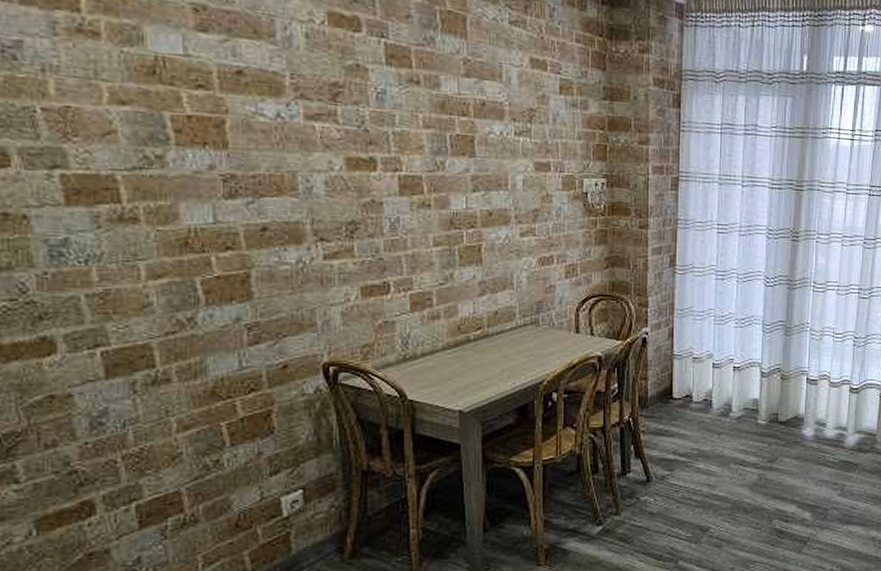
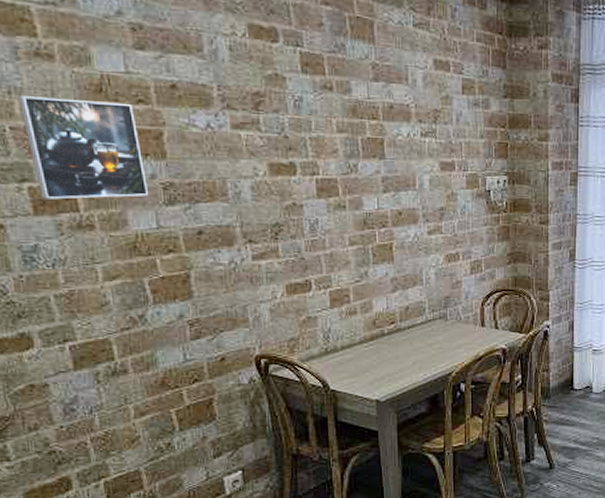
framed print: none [53,74,206,189] -> present [18,96,149,200]

